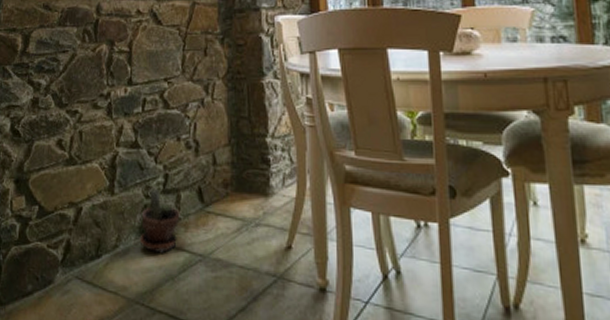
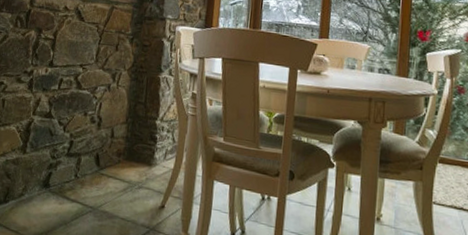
potted plant: present [139,188,180,253] -> none [42,151,79,203]

